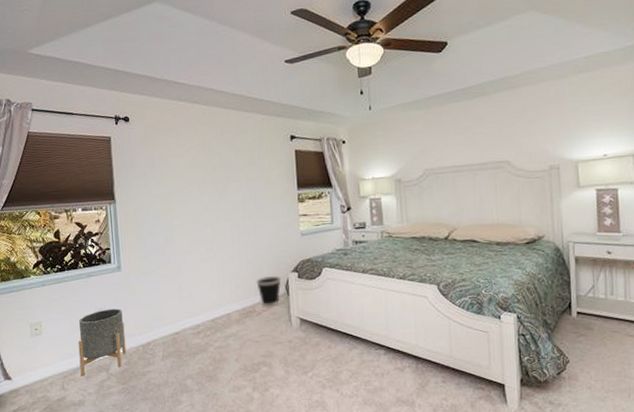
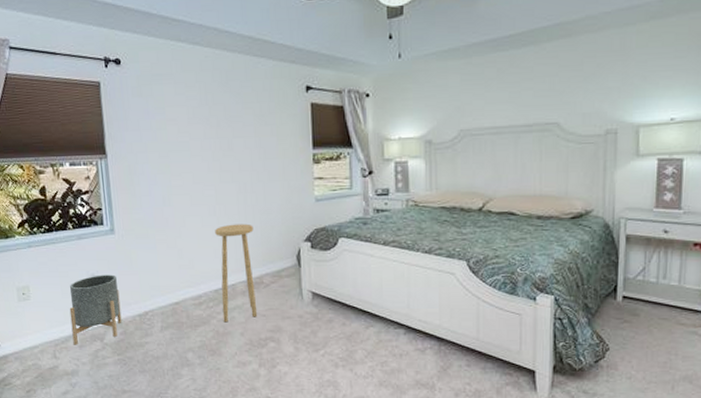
stool: none [212,258,251,350] -> present [215,223,258,323]
wastebasket: present [256,276,281,307] -> none [264,244,292,279]

